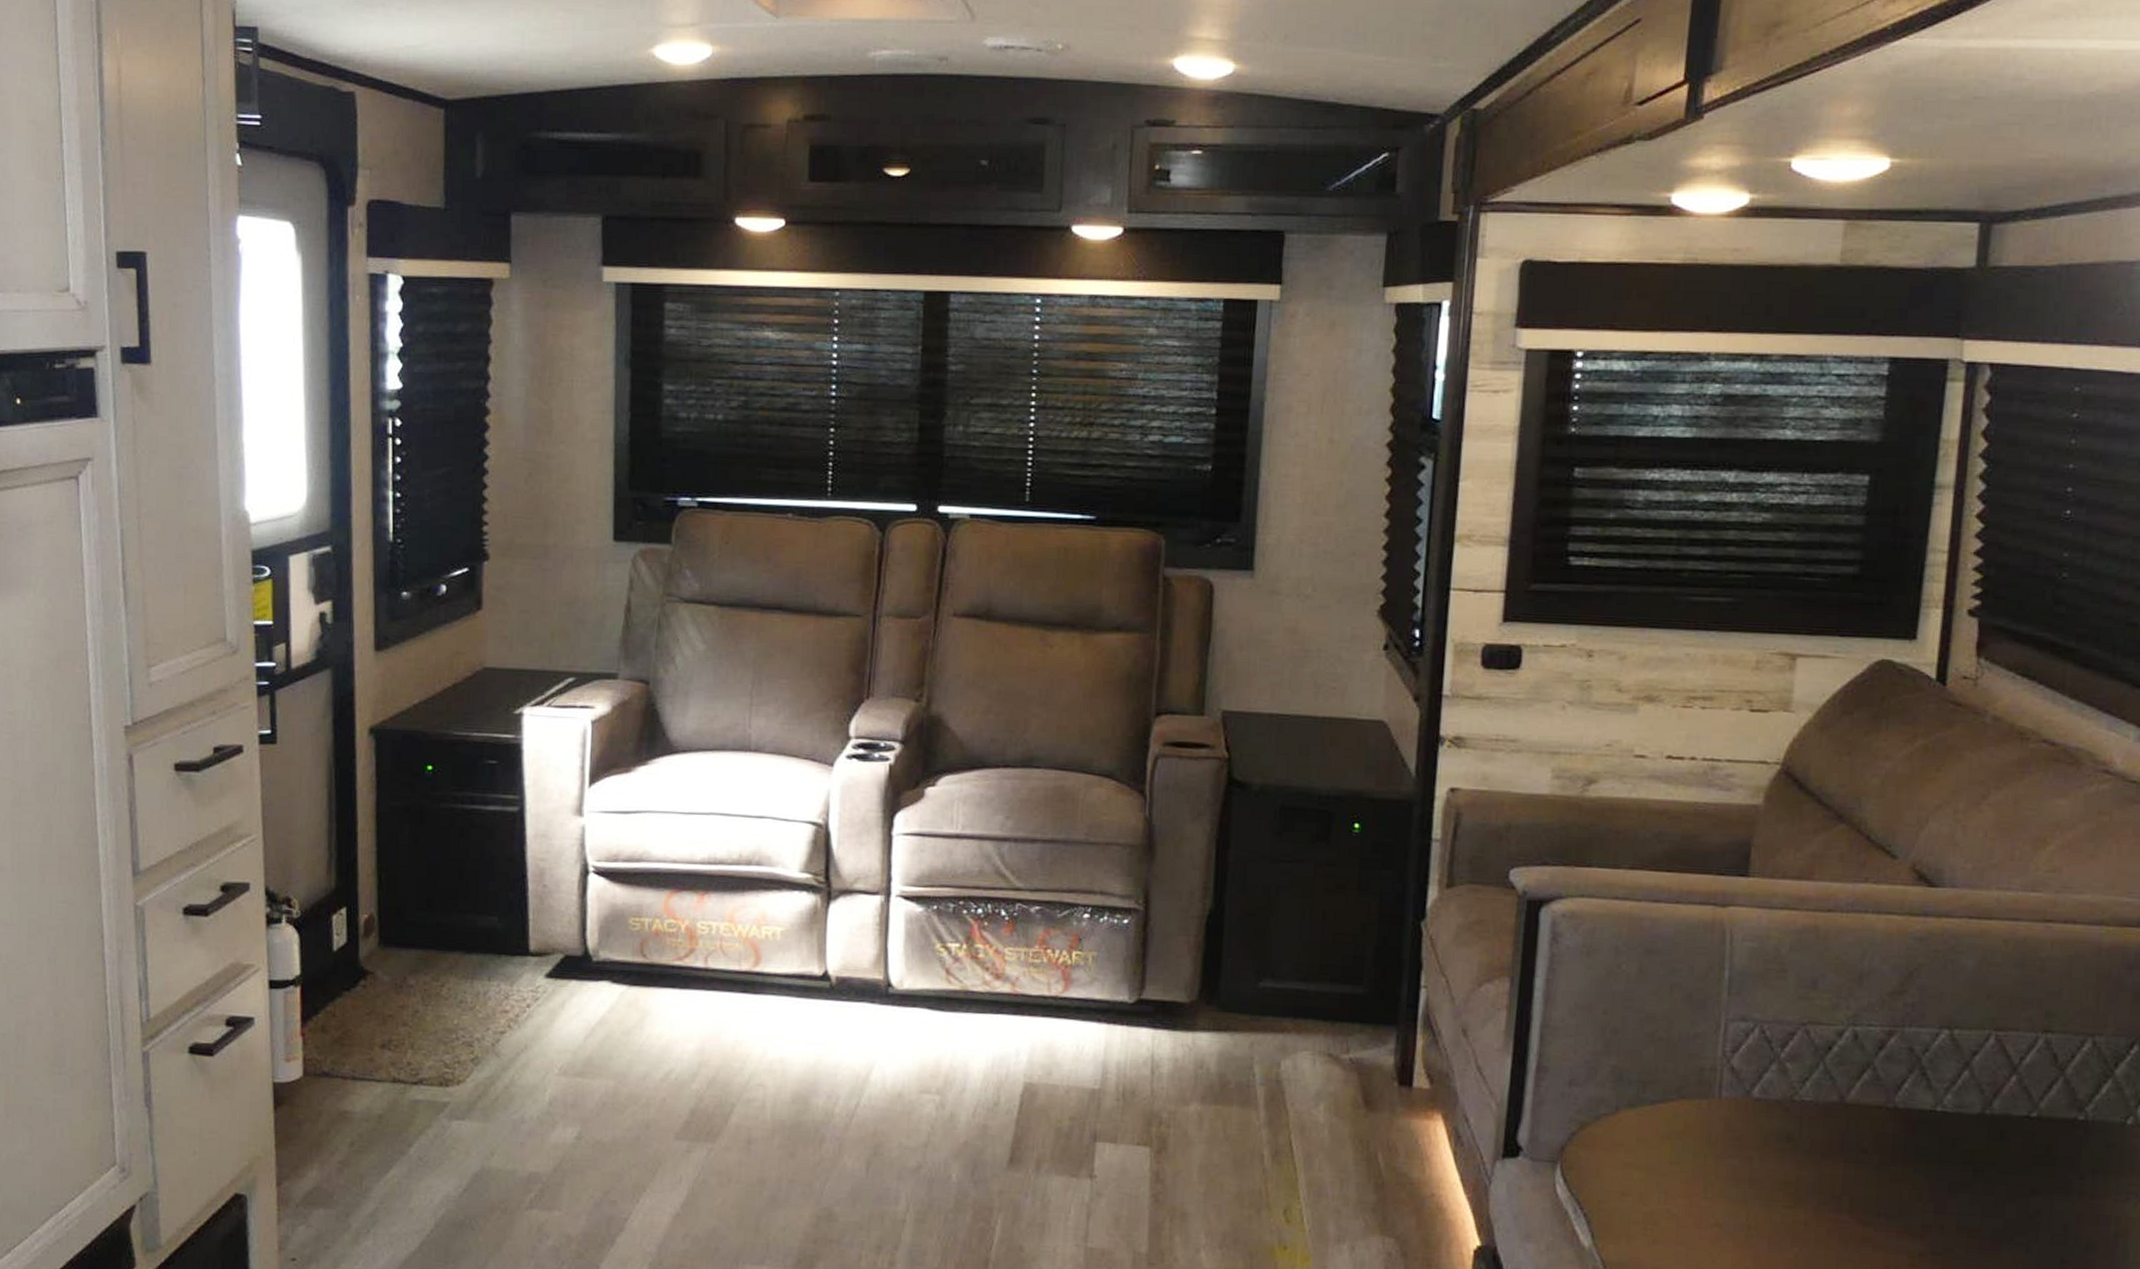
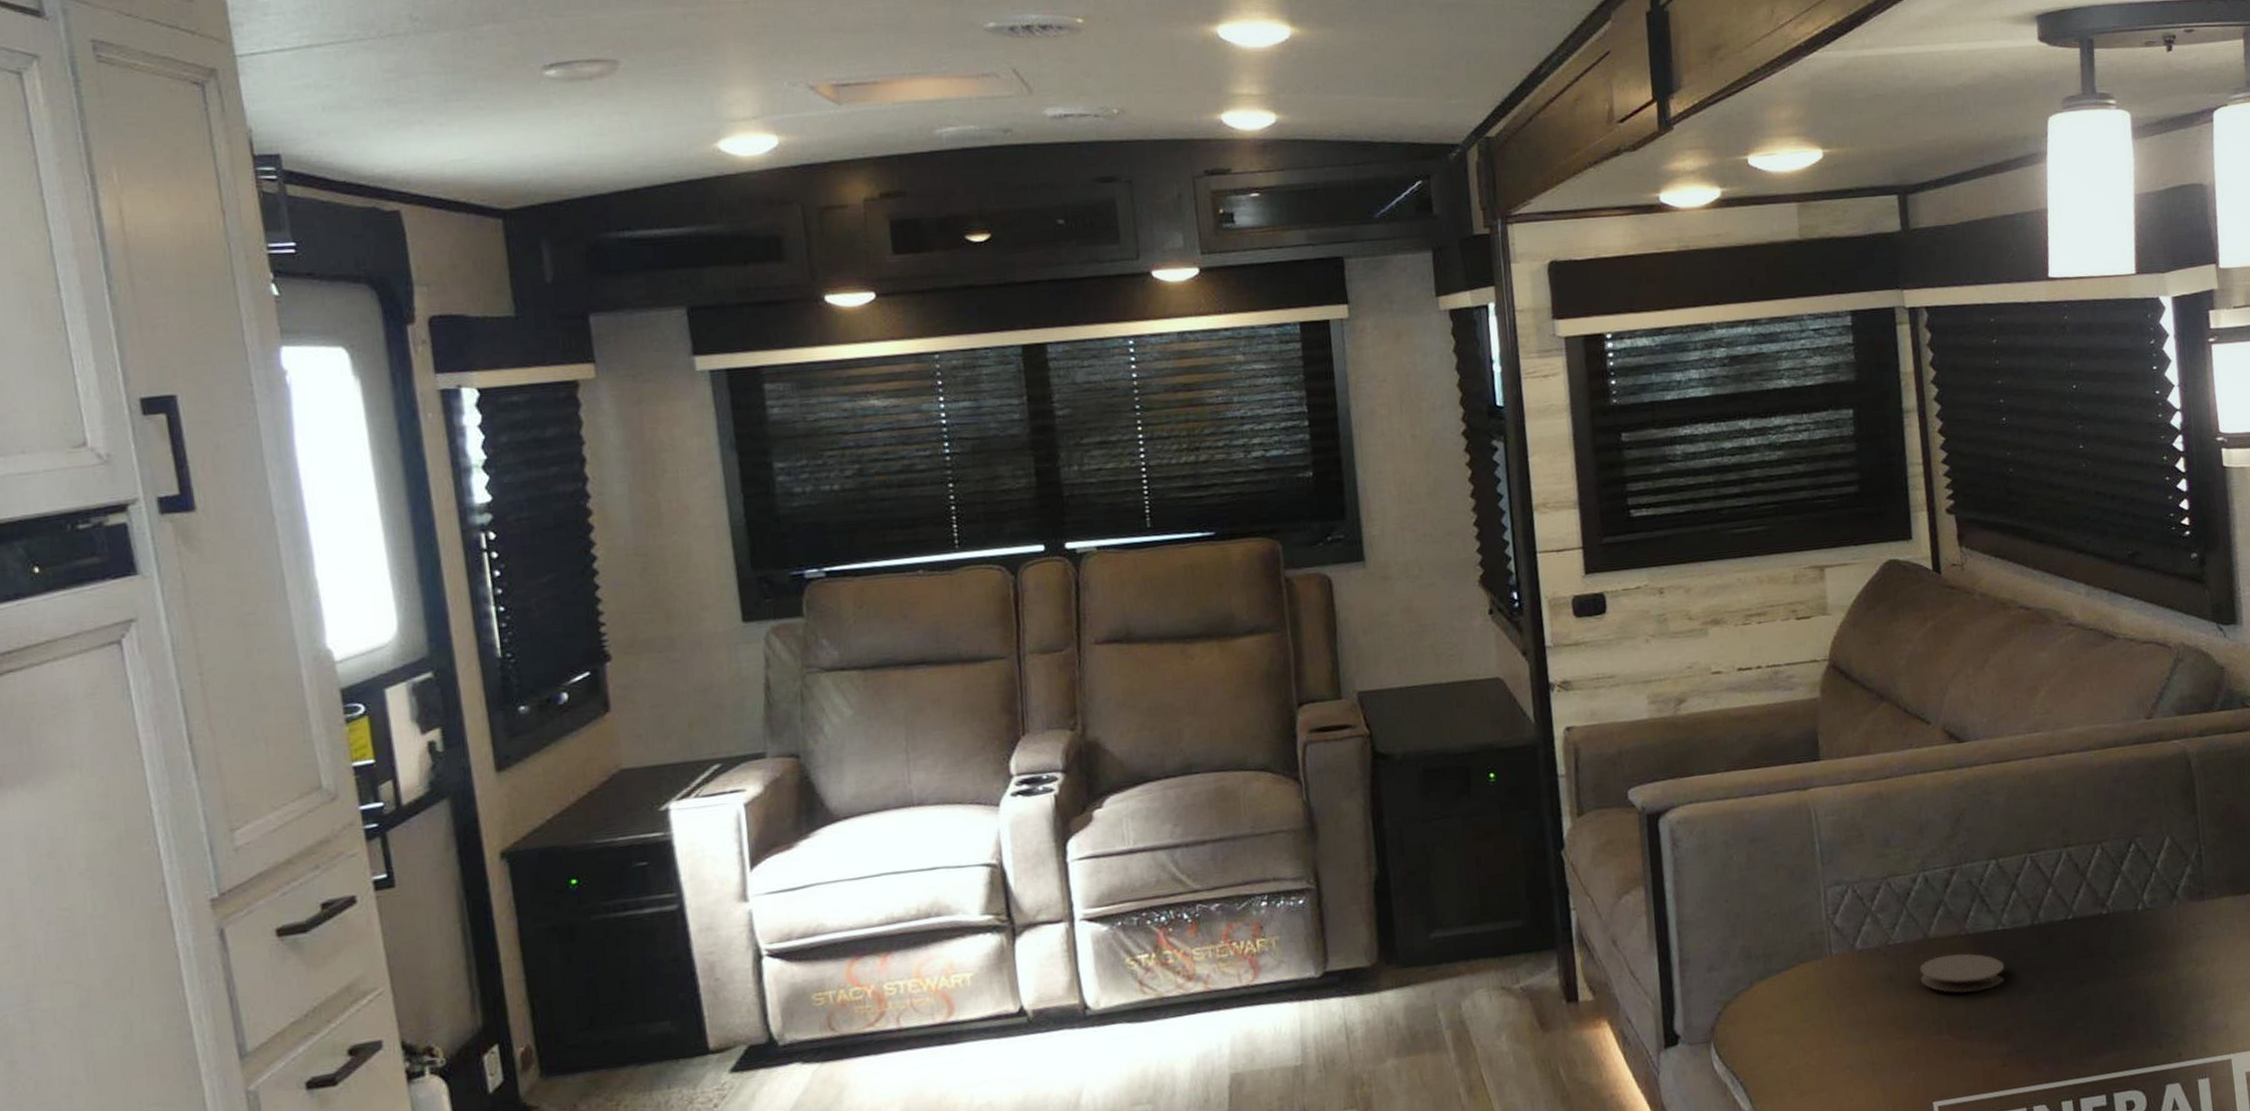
coaster: none [1826,1125,1937,1176] -> present [1919,953,2005,993]

